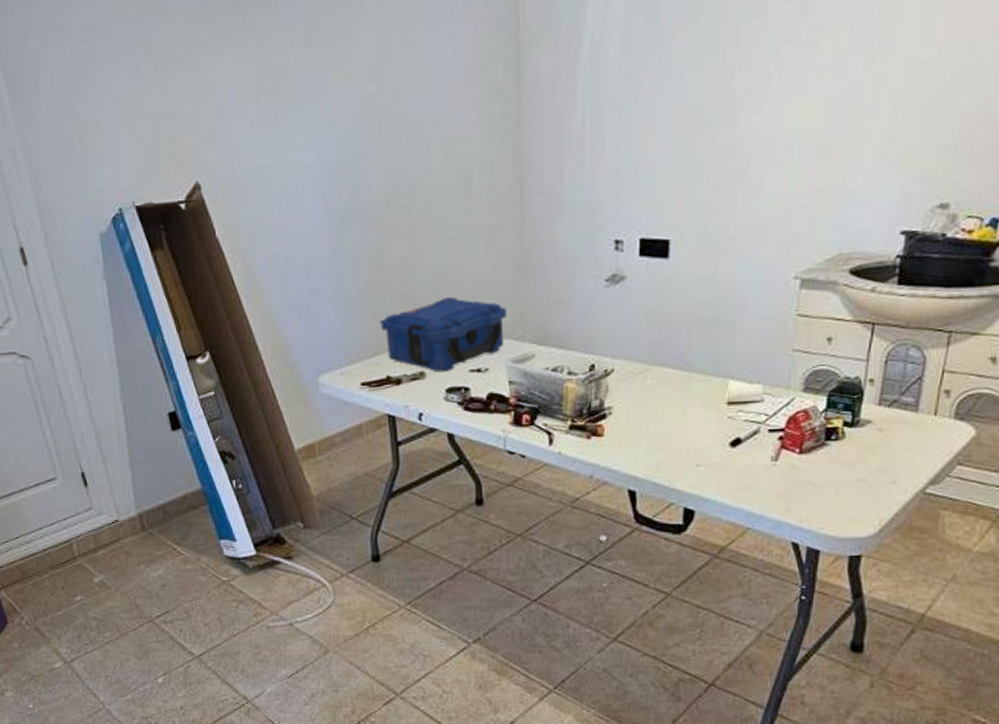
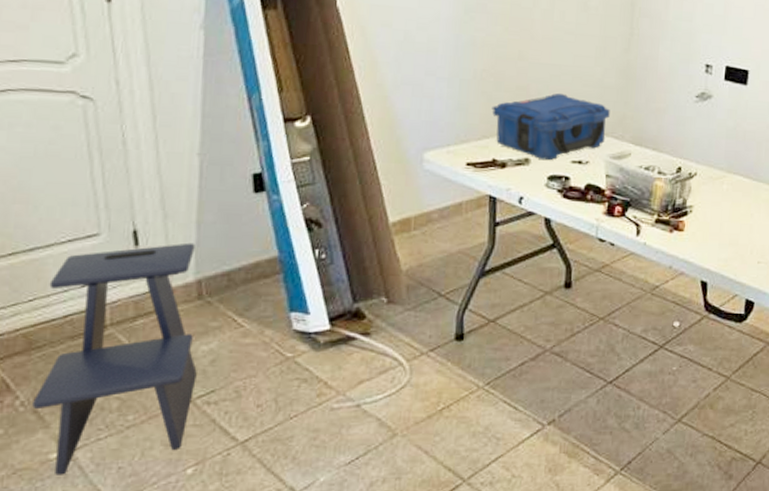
step stool: none [27,481,153,681] -> present [32,242,197,475]

